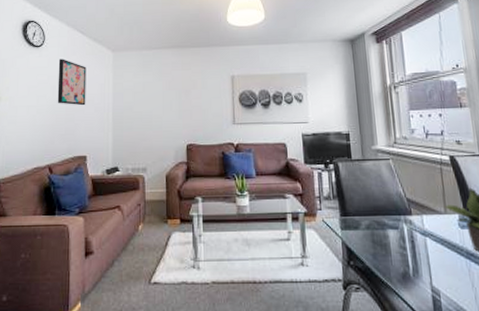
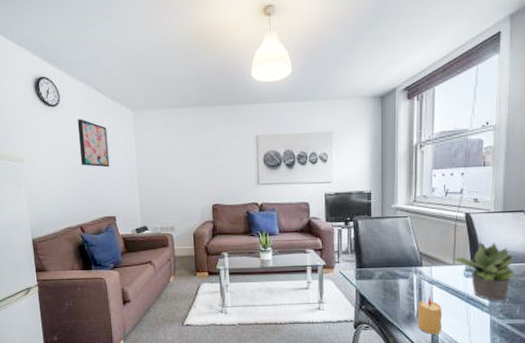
candle: none [412,249,444,298] -> present [417,295,443,334]

